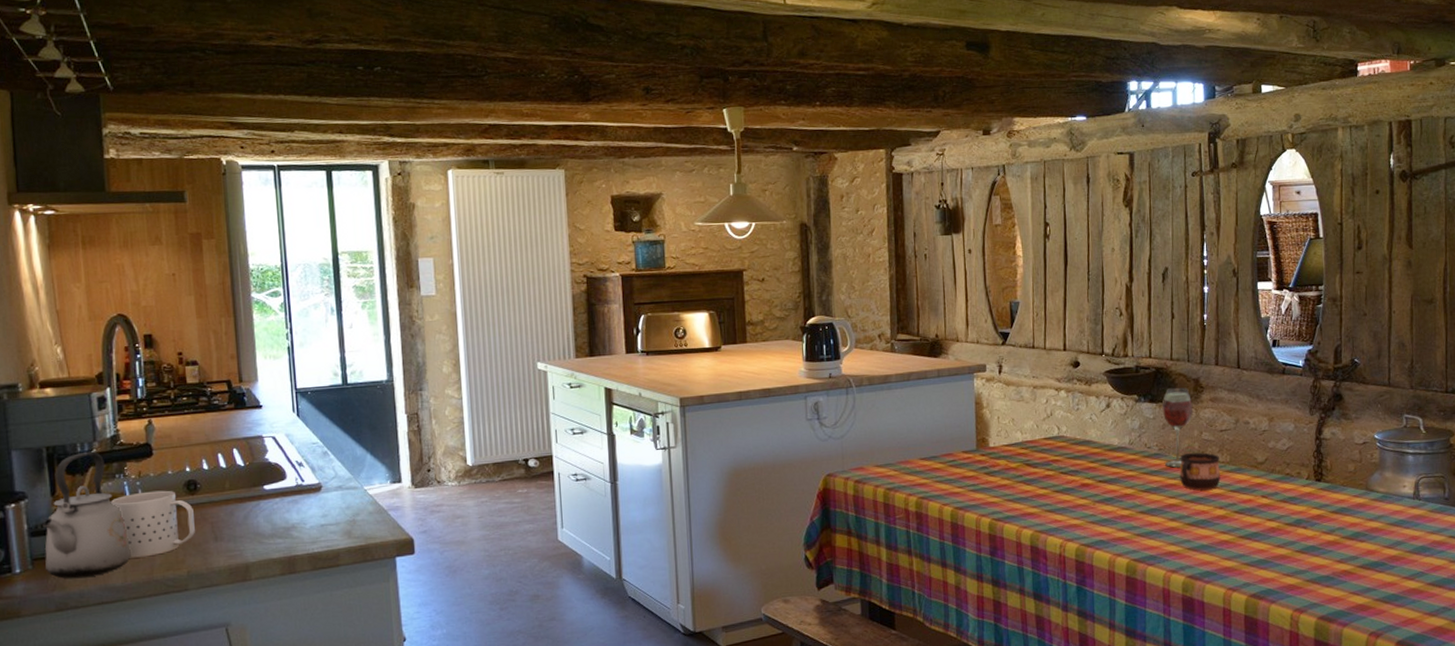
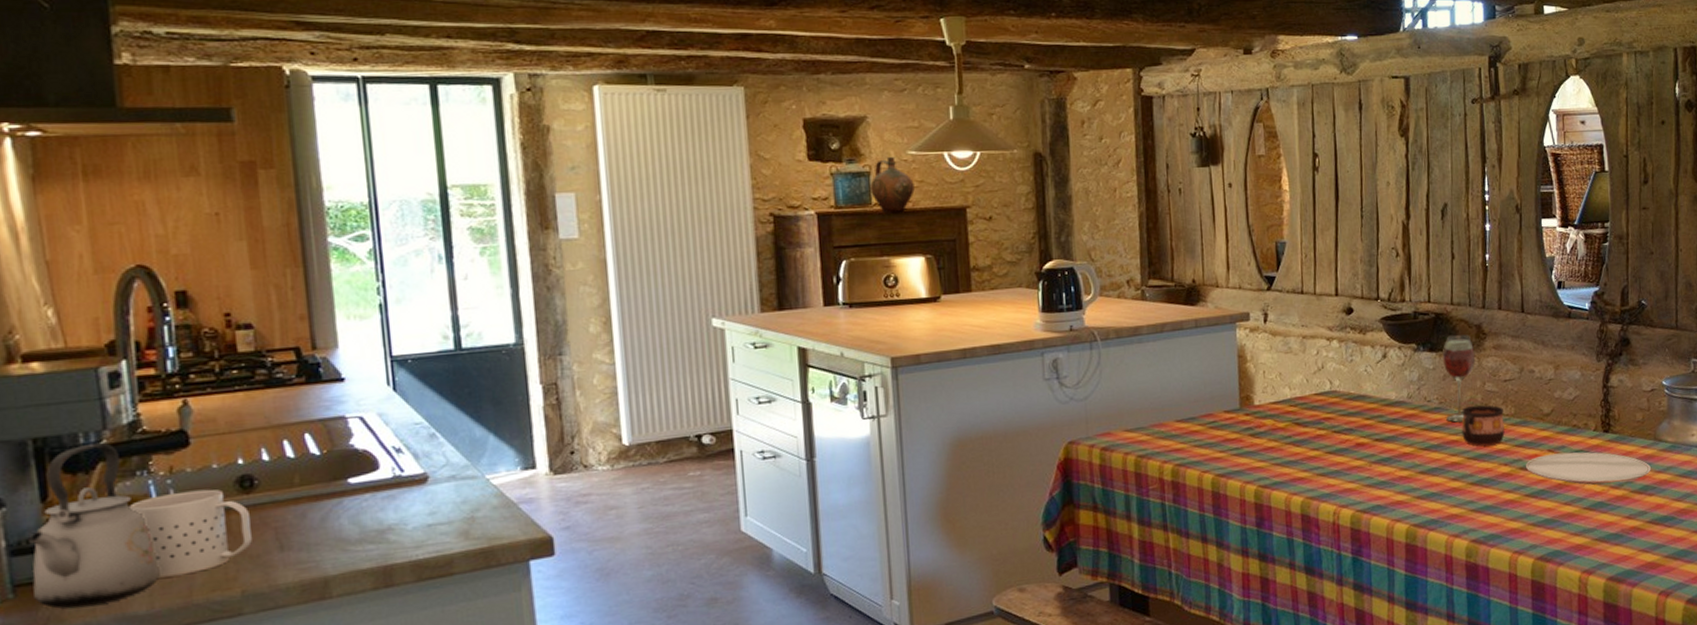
ceramic jug: none [664,228,701,277] -> present [870,157,915,215]
plate: none [1239,498,1362,530] -> present [1525,452,1651,485]

